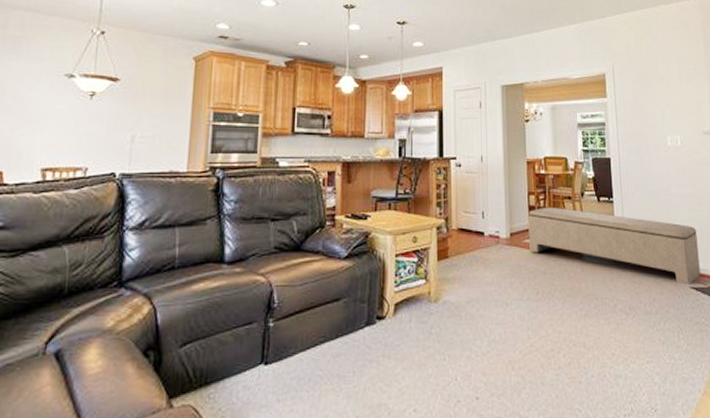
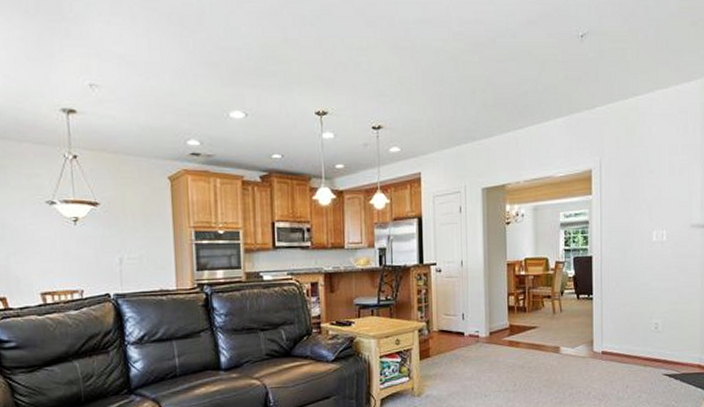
bench: present [528,207,700,285] -> none [507,306,675,373]

